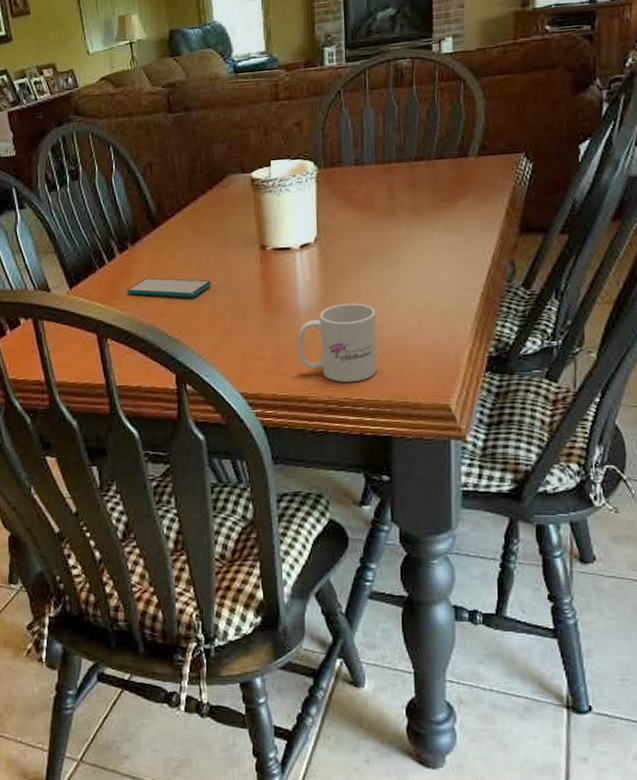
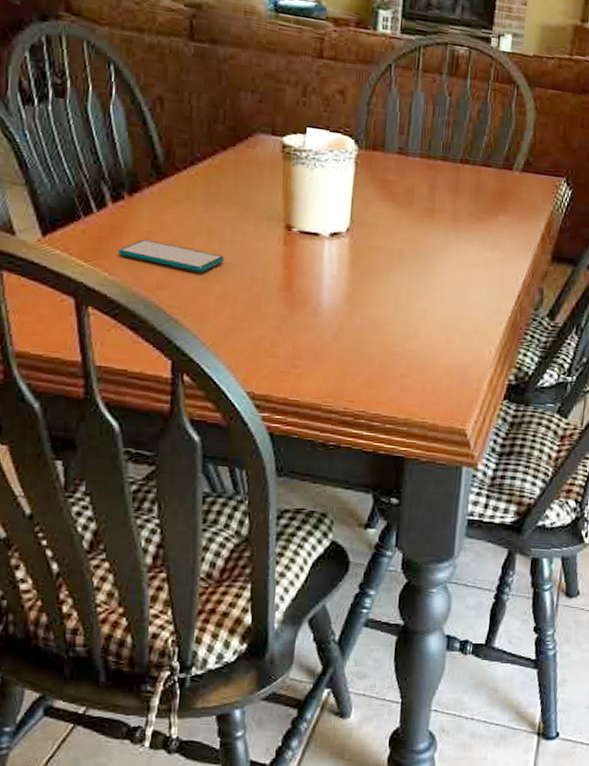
mug: present [297,303,377,382] -> none [316,306,403,395]

